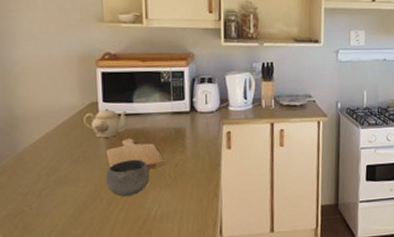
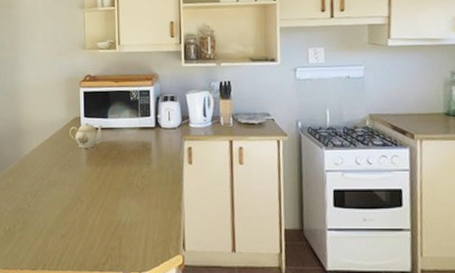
chopping board: present [105,139,165,169] -> none [85,150,133,179]
bowl: present [105,159,151,197] -> none [85,169,122,203]

